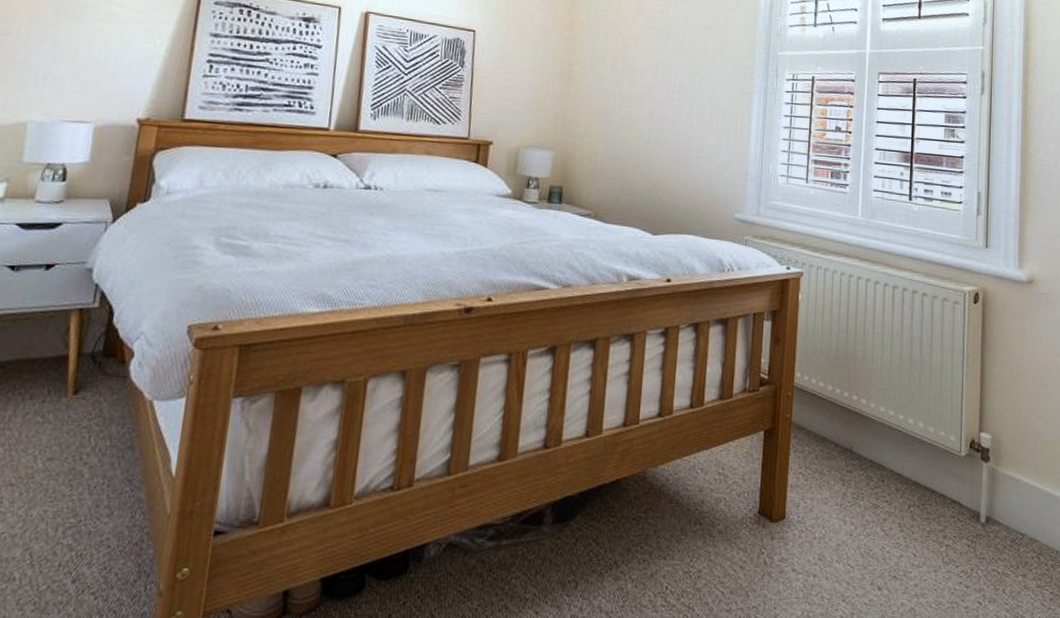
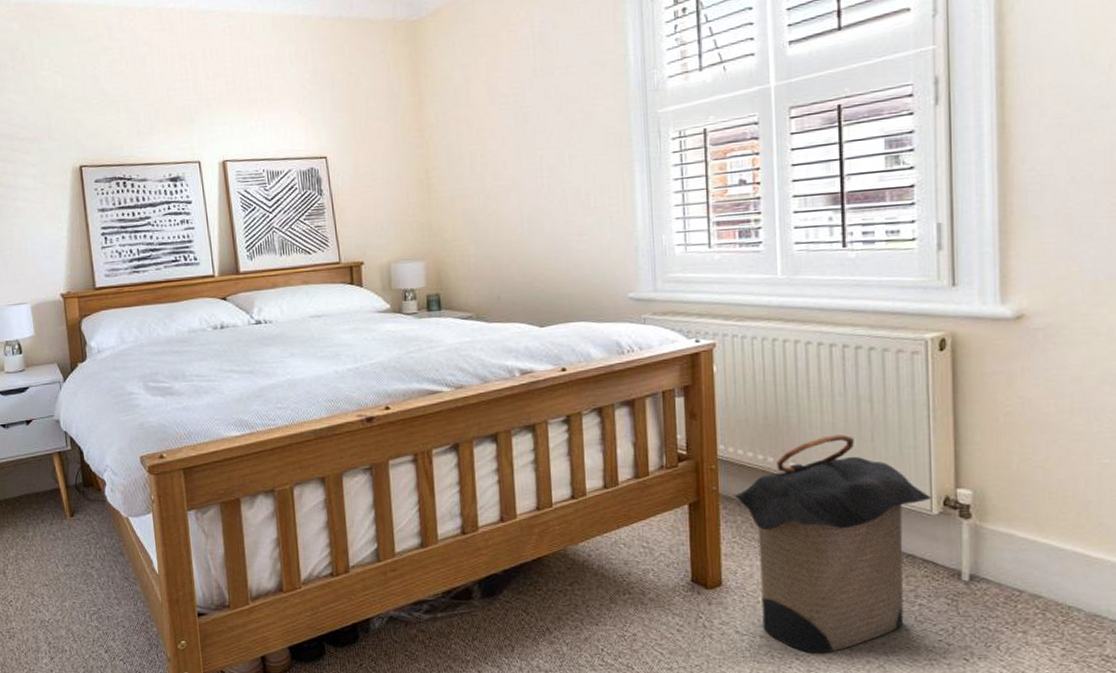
laundry hamper: none [804,372,962,595] -> present [734,434,932,654]

